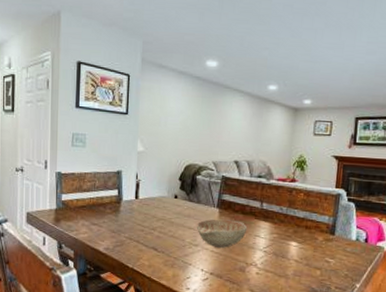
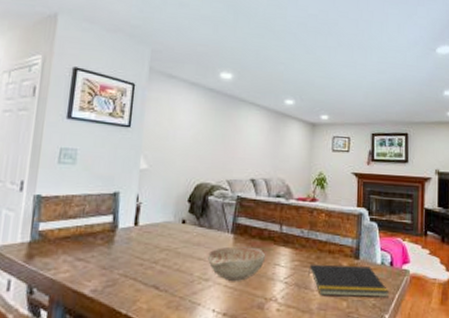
notepad: none [285,237,363,269] -> present [308,264,390,297]

